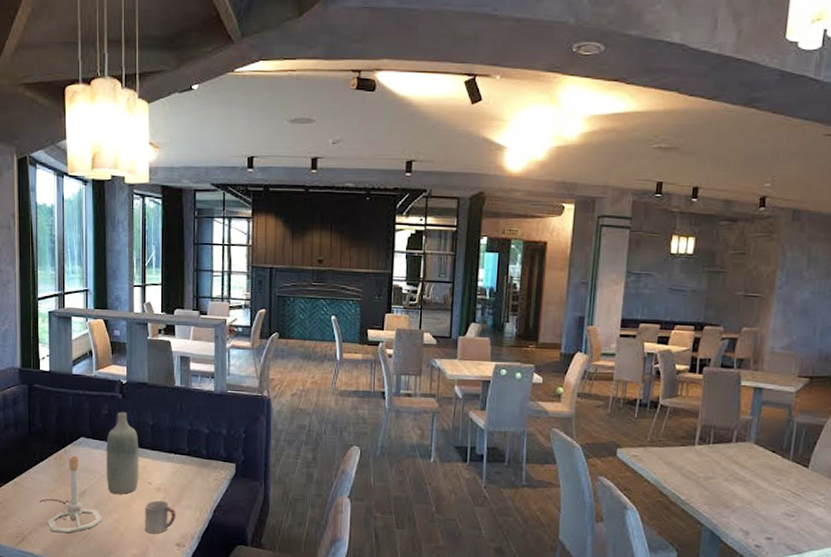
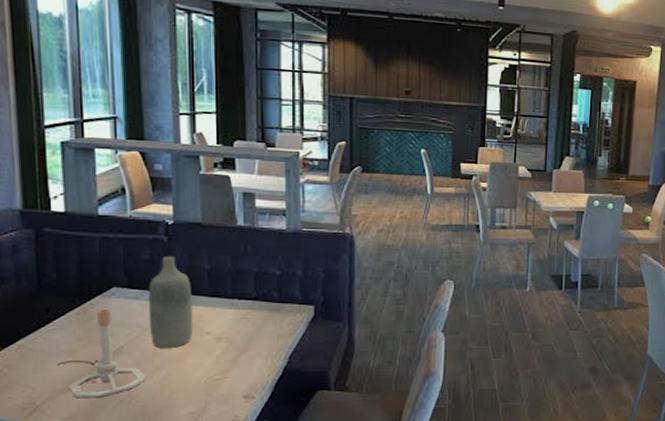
cup: present [145,500,176,534] -> none [202,352,243,388]

